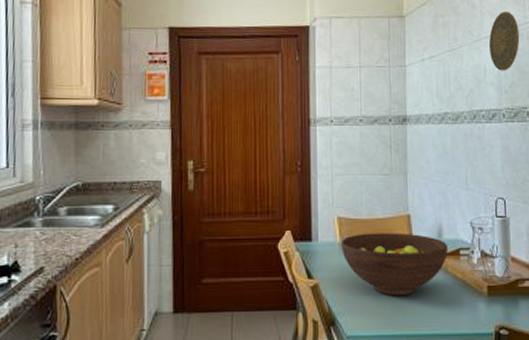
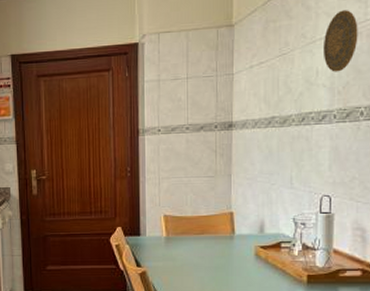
fruit bowl: present [341,233,448,296] -> none [167,228,269,283]

